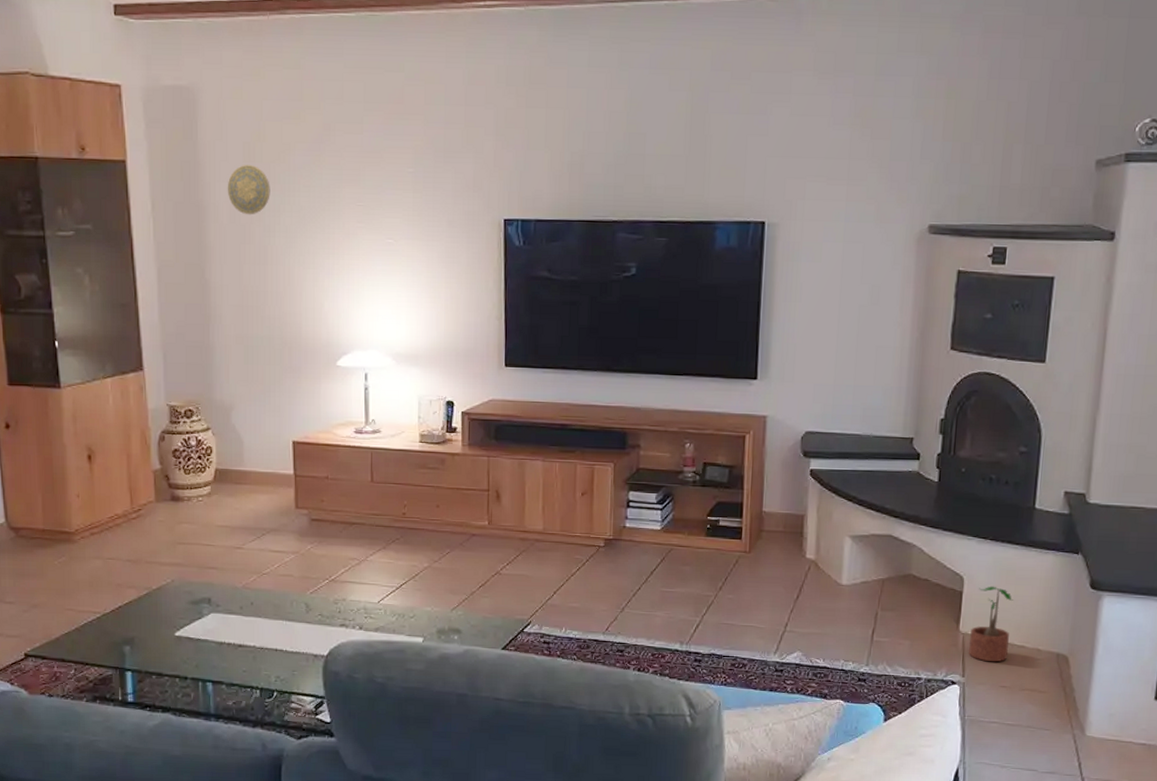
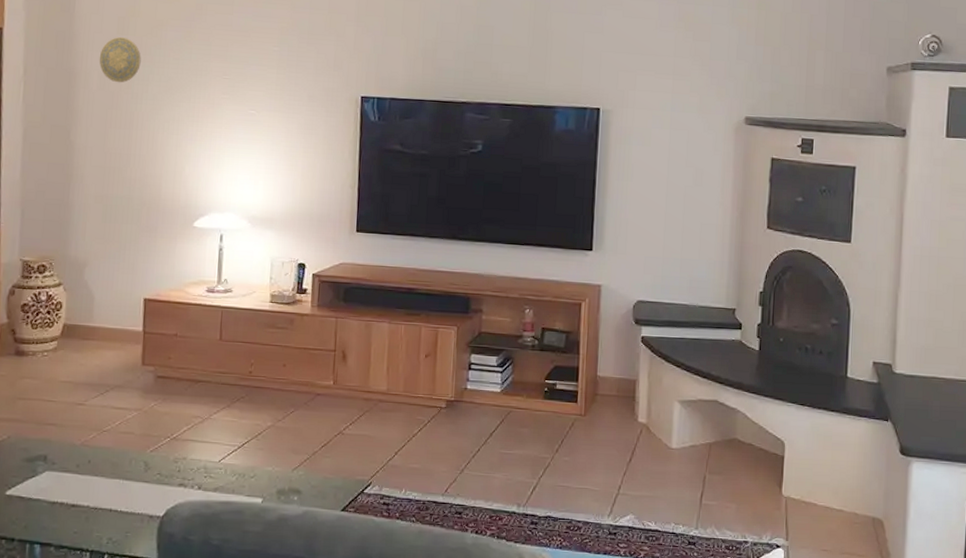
potted plant: present [968,586,1013,662] -> none [790,451,831,525]

